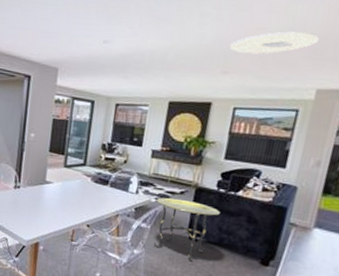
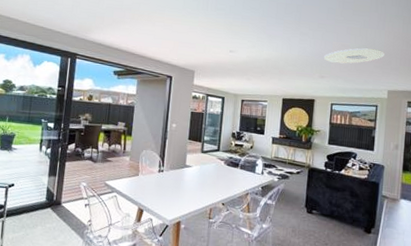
side table: present [153,197,220,260] -> none [278,177,329,232]

